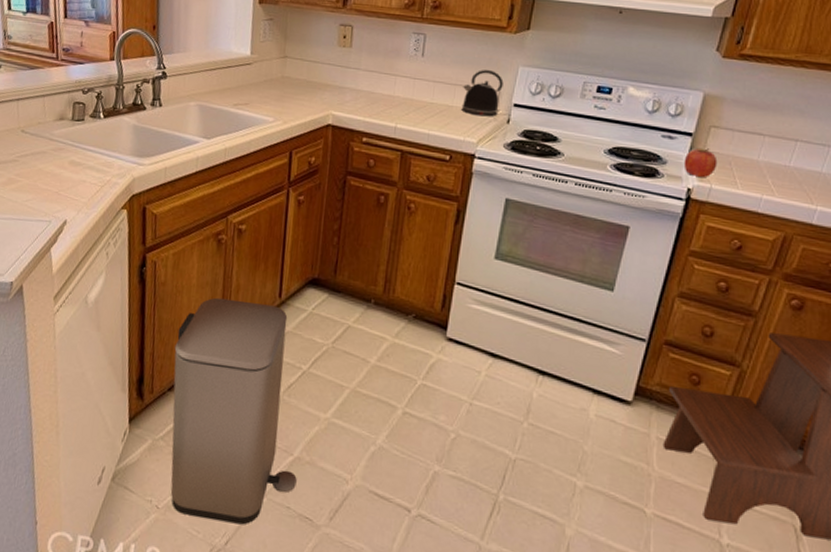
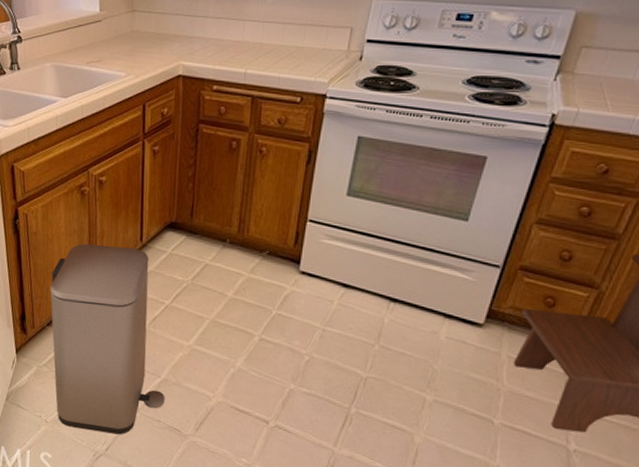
kettle: present [461,70,504,117] -> none [312,7,356,55]
fruit: present [683,148,718,178] -> none [549,71,587,102]

